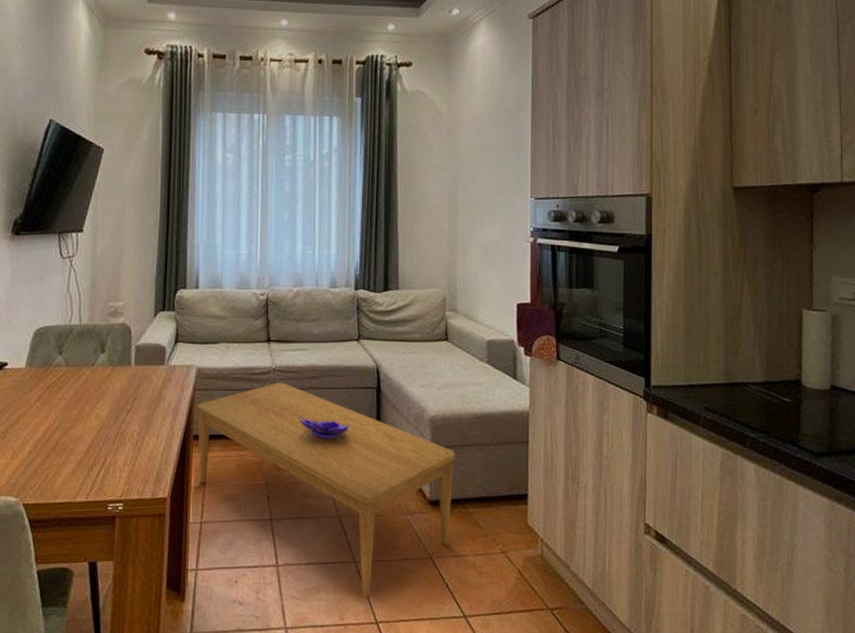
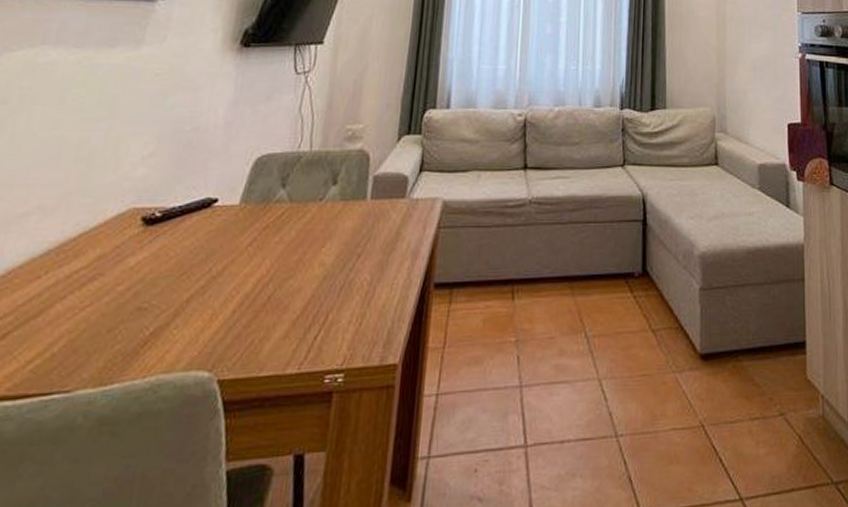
coffee table: present [197,382,455,598] -> none [438,216,727,482]
decorative bowl: present [298,417,351,440] -> none [556,257,614,284]

